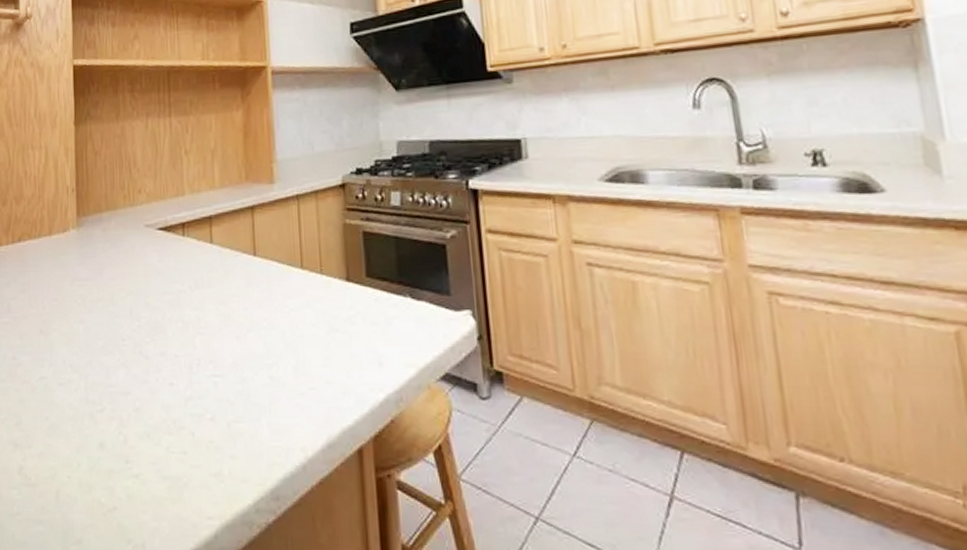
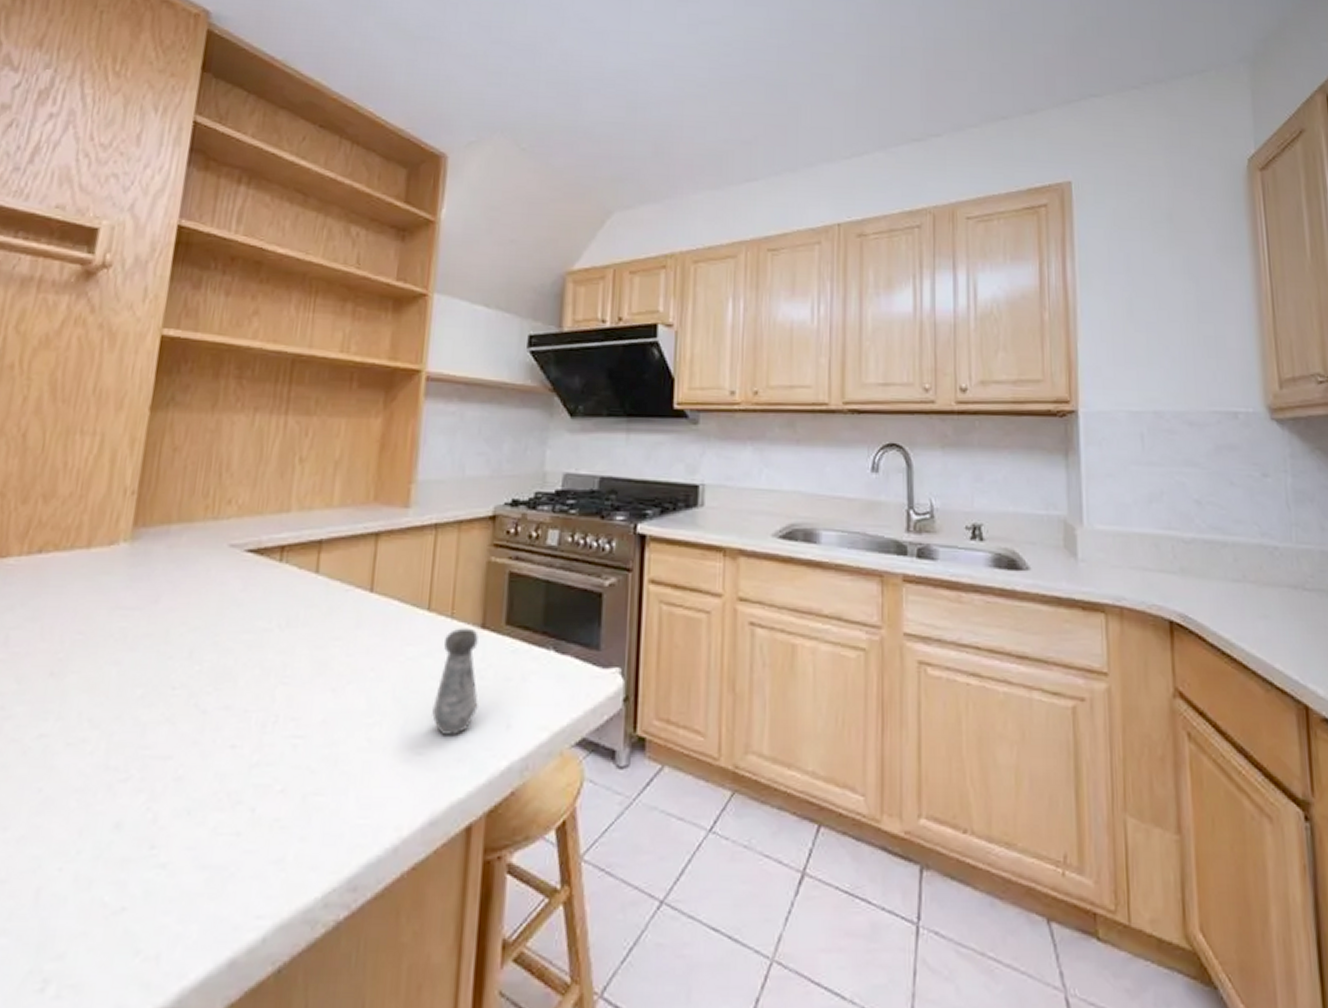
salt shaker: none [316,281,353,372] -> present [432,628,478,735]

